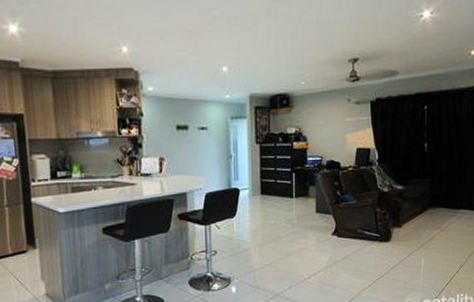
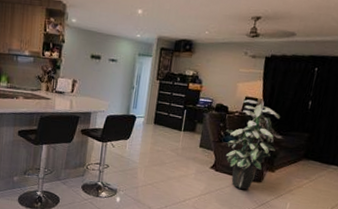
indoor plant: none [342,151,399,252] -> present [225,99,281,190]

